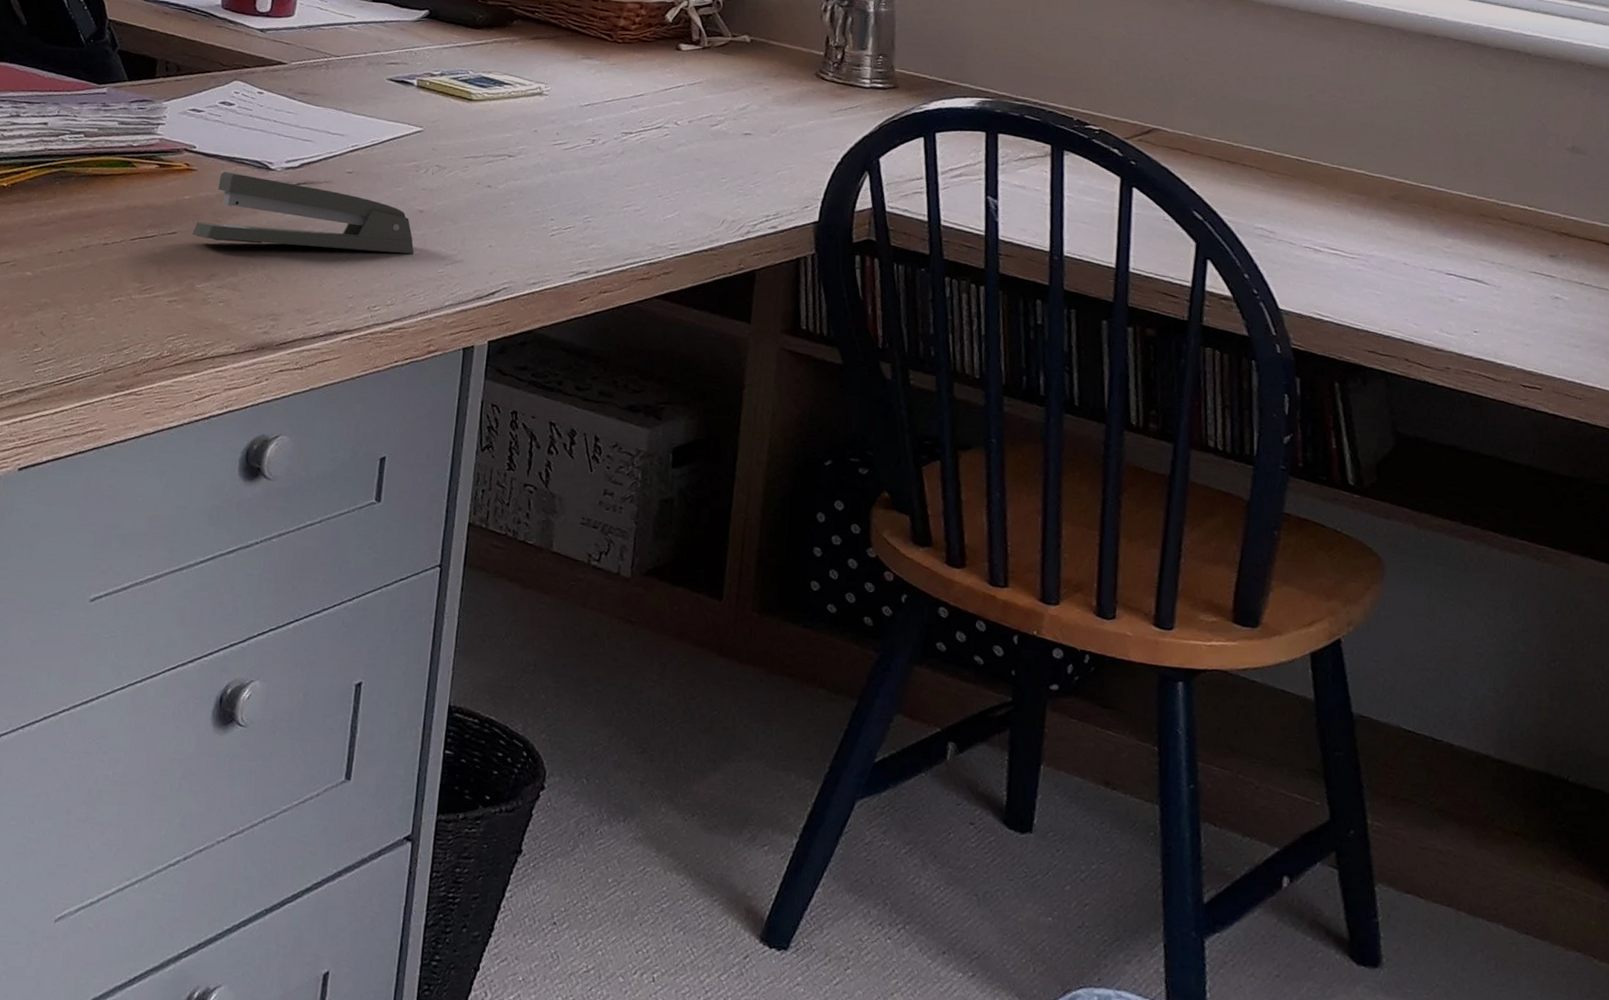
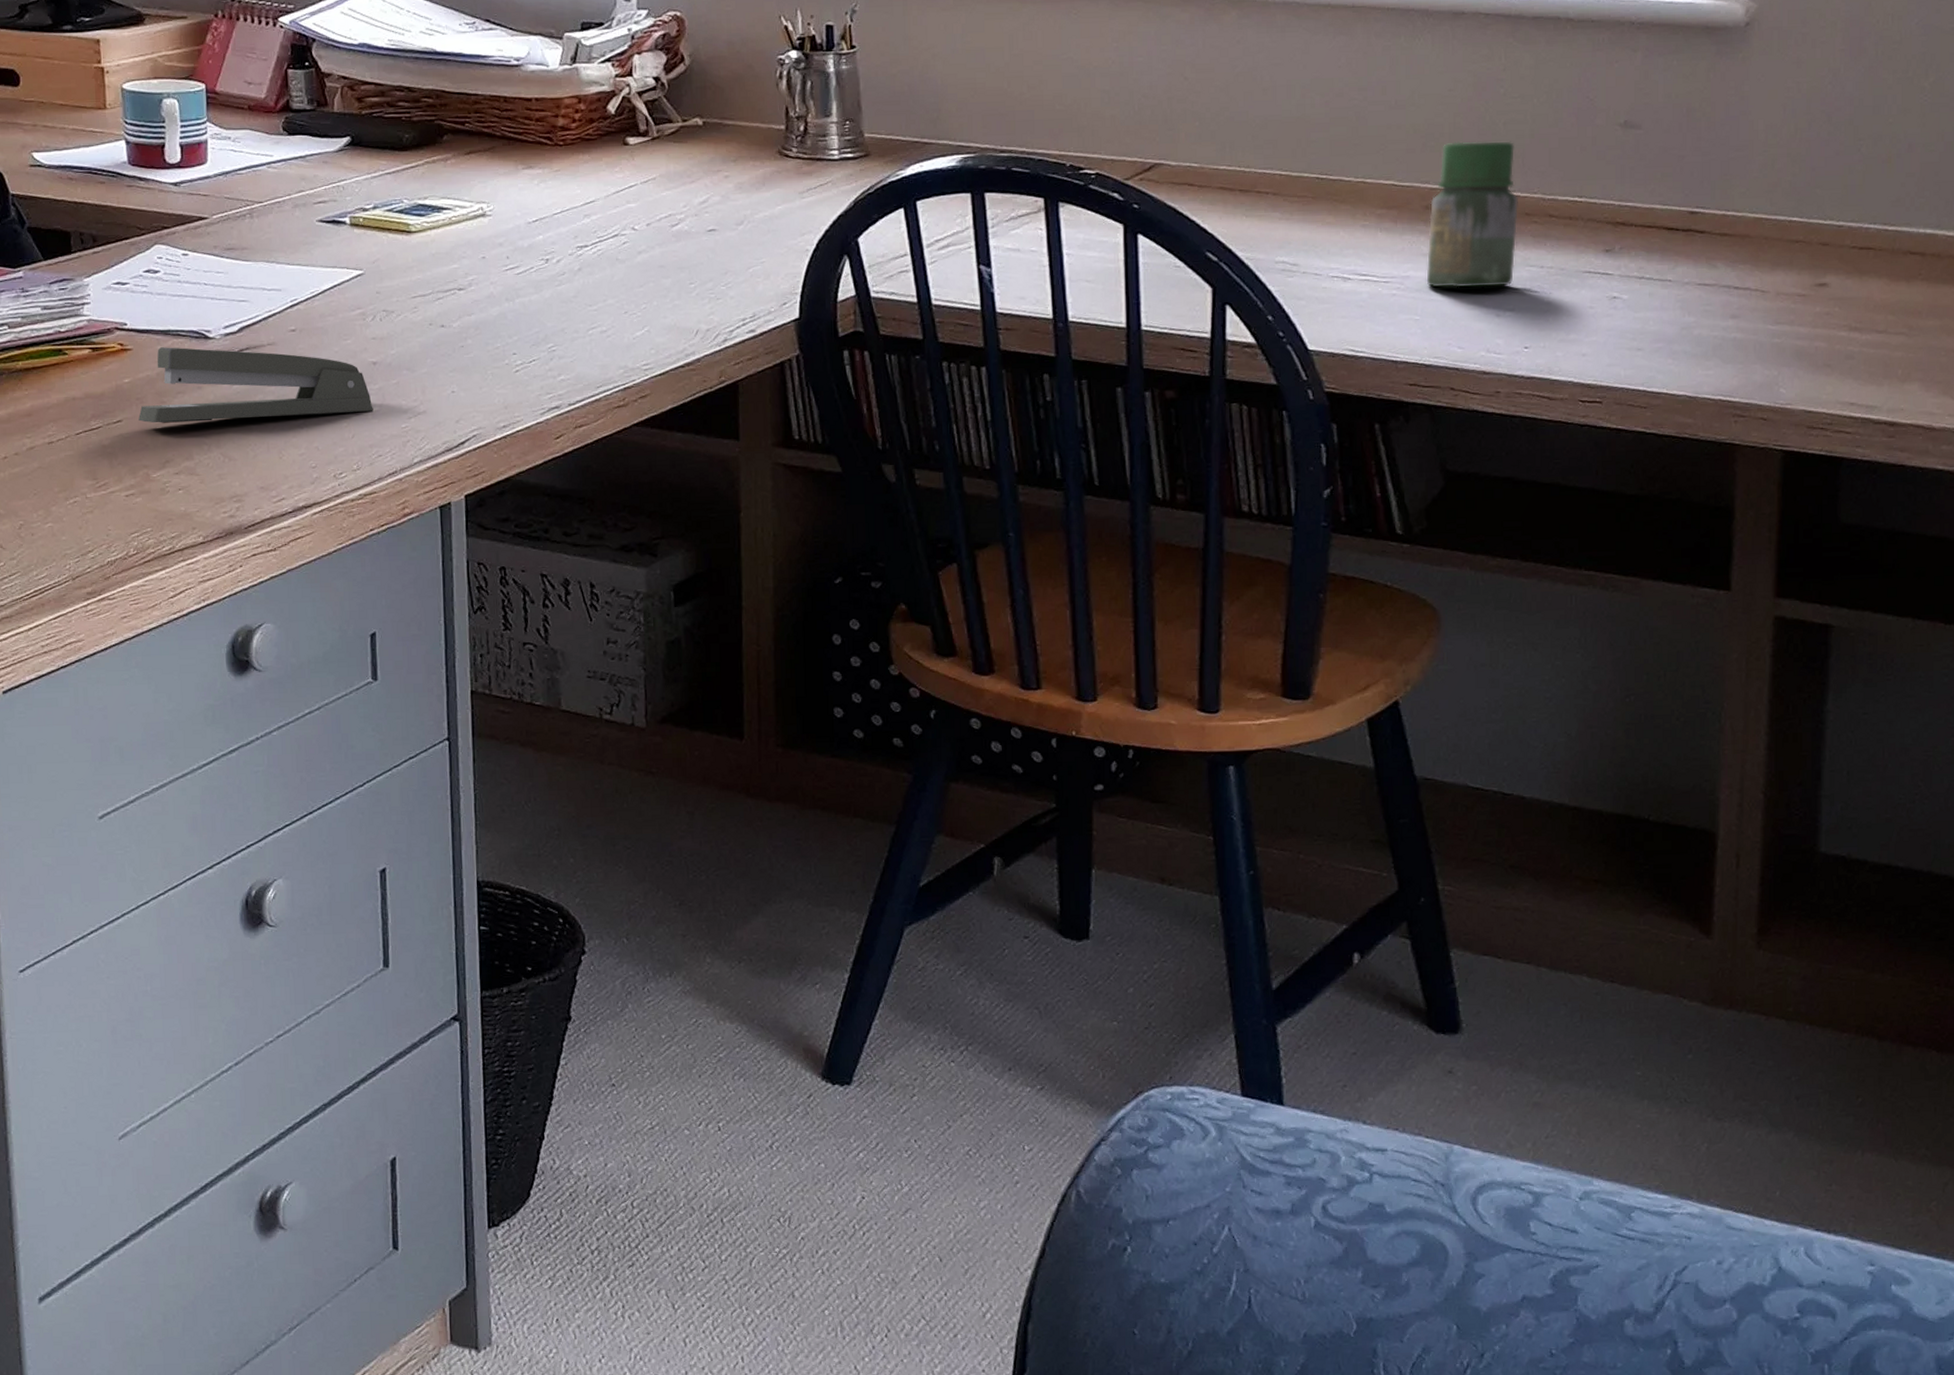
jar: none [1389,144,1475,276] -> present [1426,141,1518,288]

